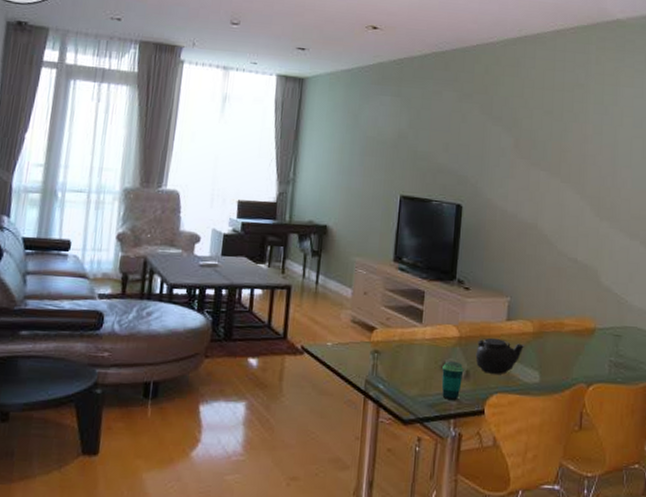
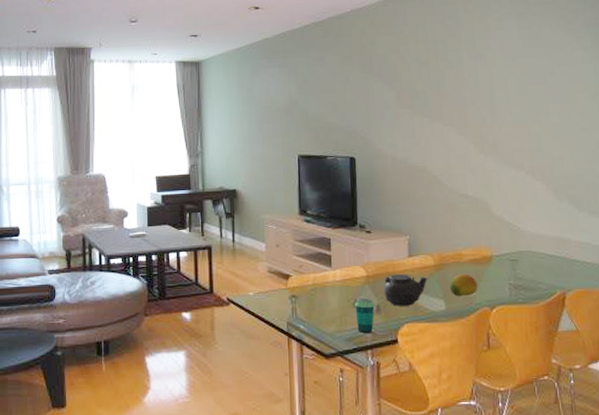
fruit: none [546,345,577,370] -> present [449,274,478,297]

